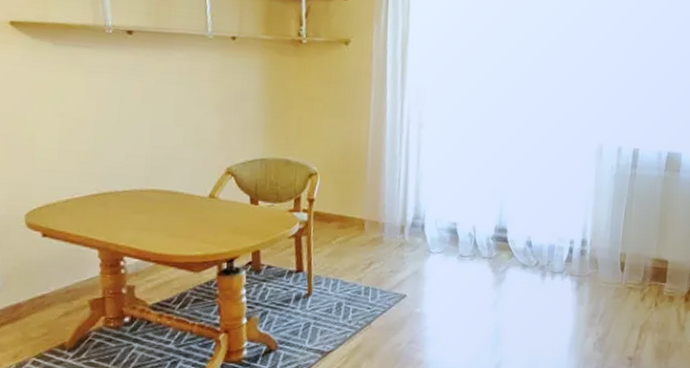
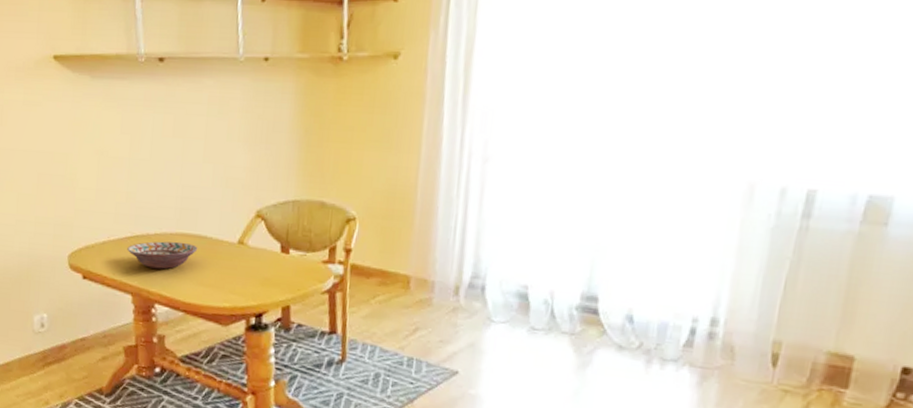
decorative bowl: none [93,197,169,224] -> present [127,241,198,269]

